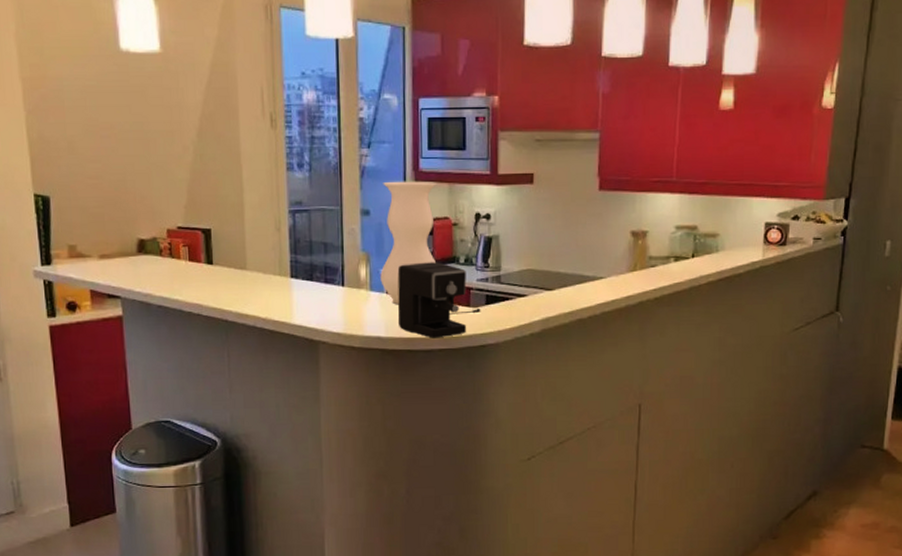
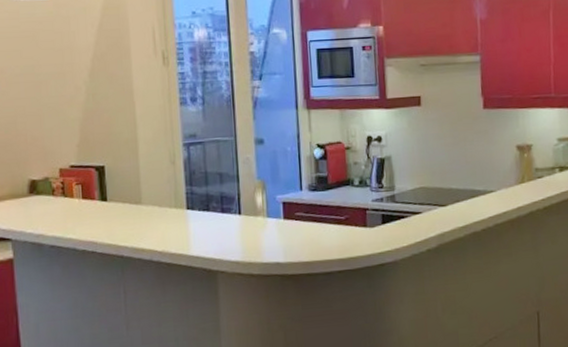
vase: present [380,181,436,305] -> none [276,108,331,230]
coffee maker: present [397,262,481,338] -> none [293,185,378,261]

